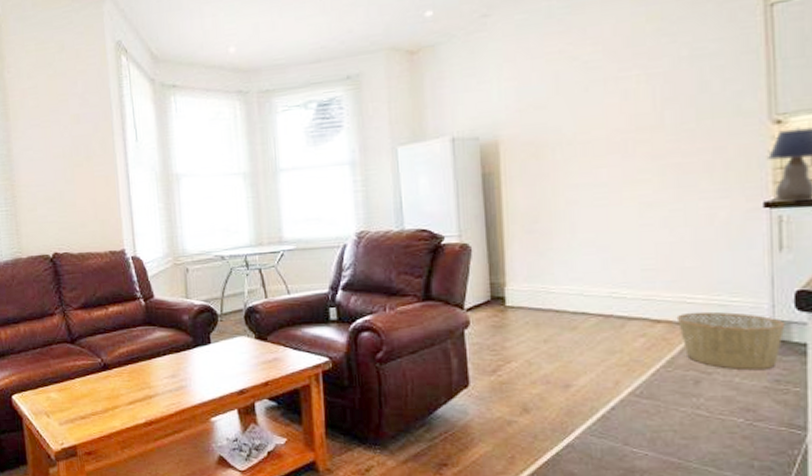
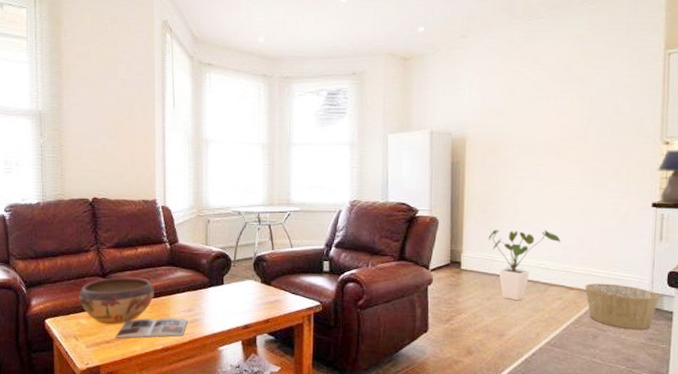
decorative bowl: none [47,341,132,396] -> present [79,277,155,324]
magazine: none [90,385,172,413] -> present [115,317,188,339]
house plant: none [538,248,638,342] -> present [488,229,561,301]

